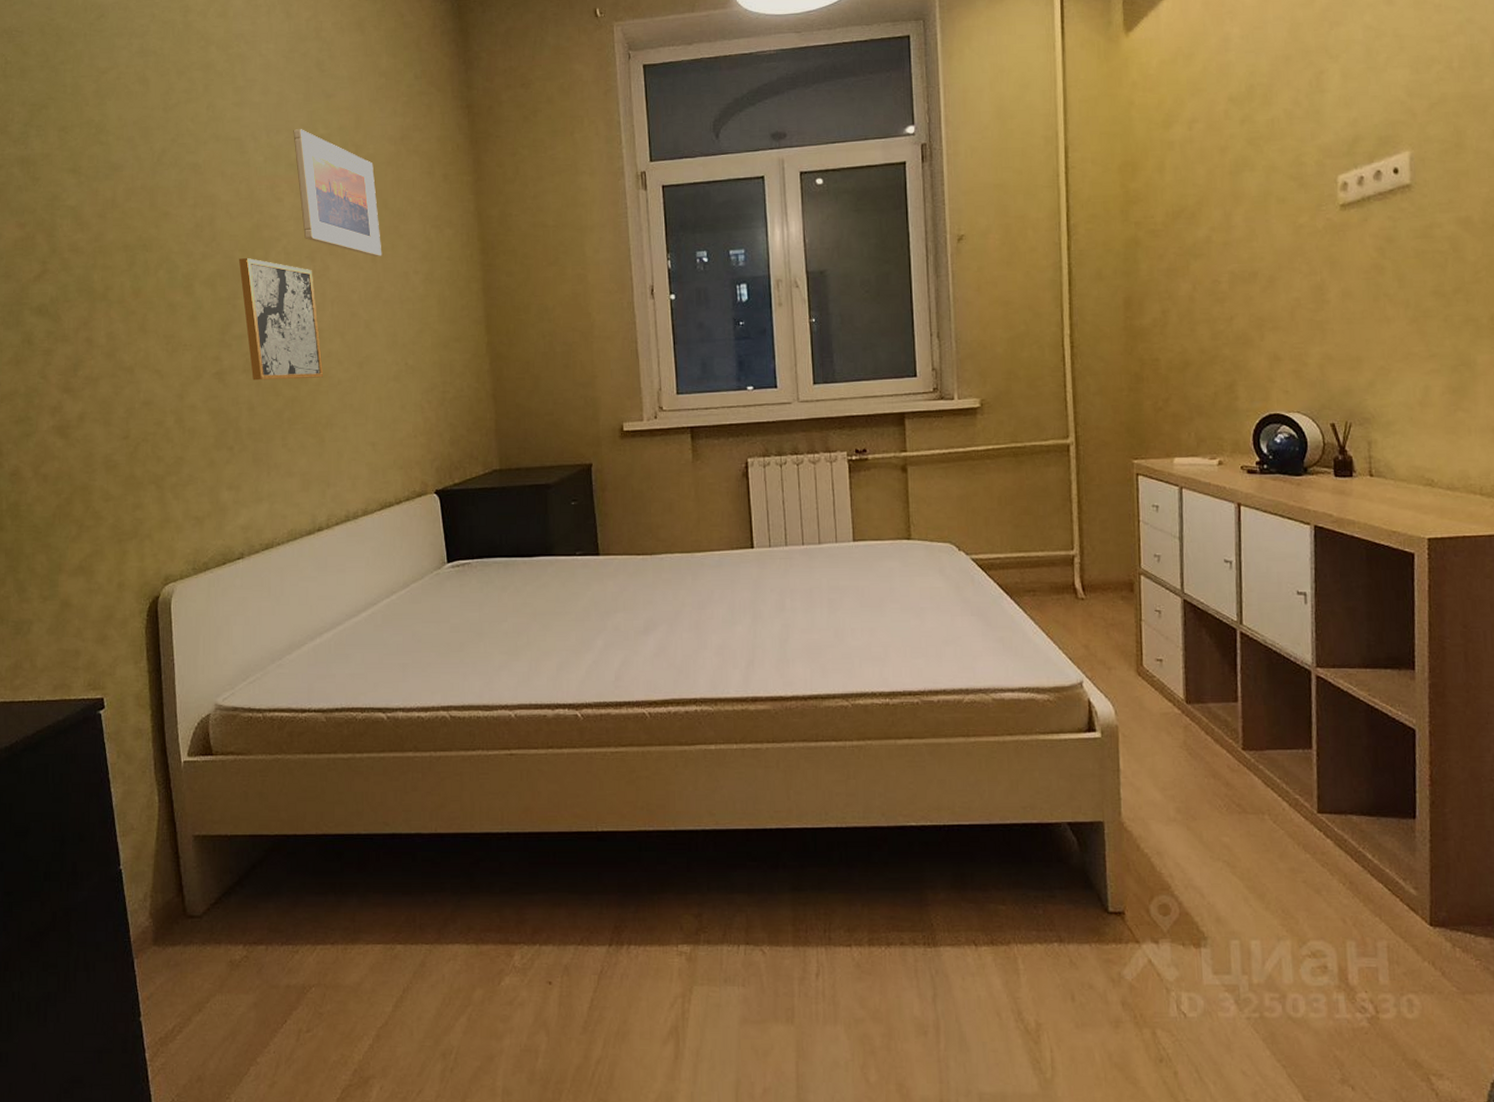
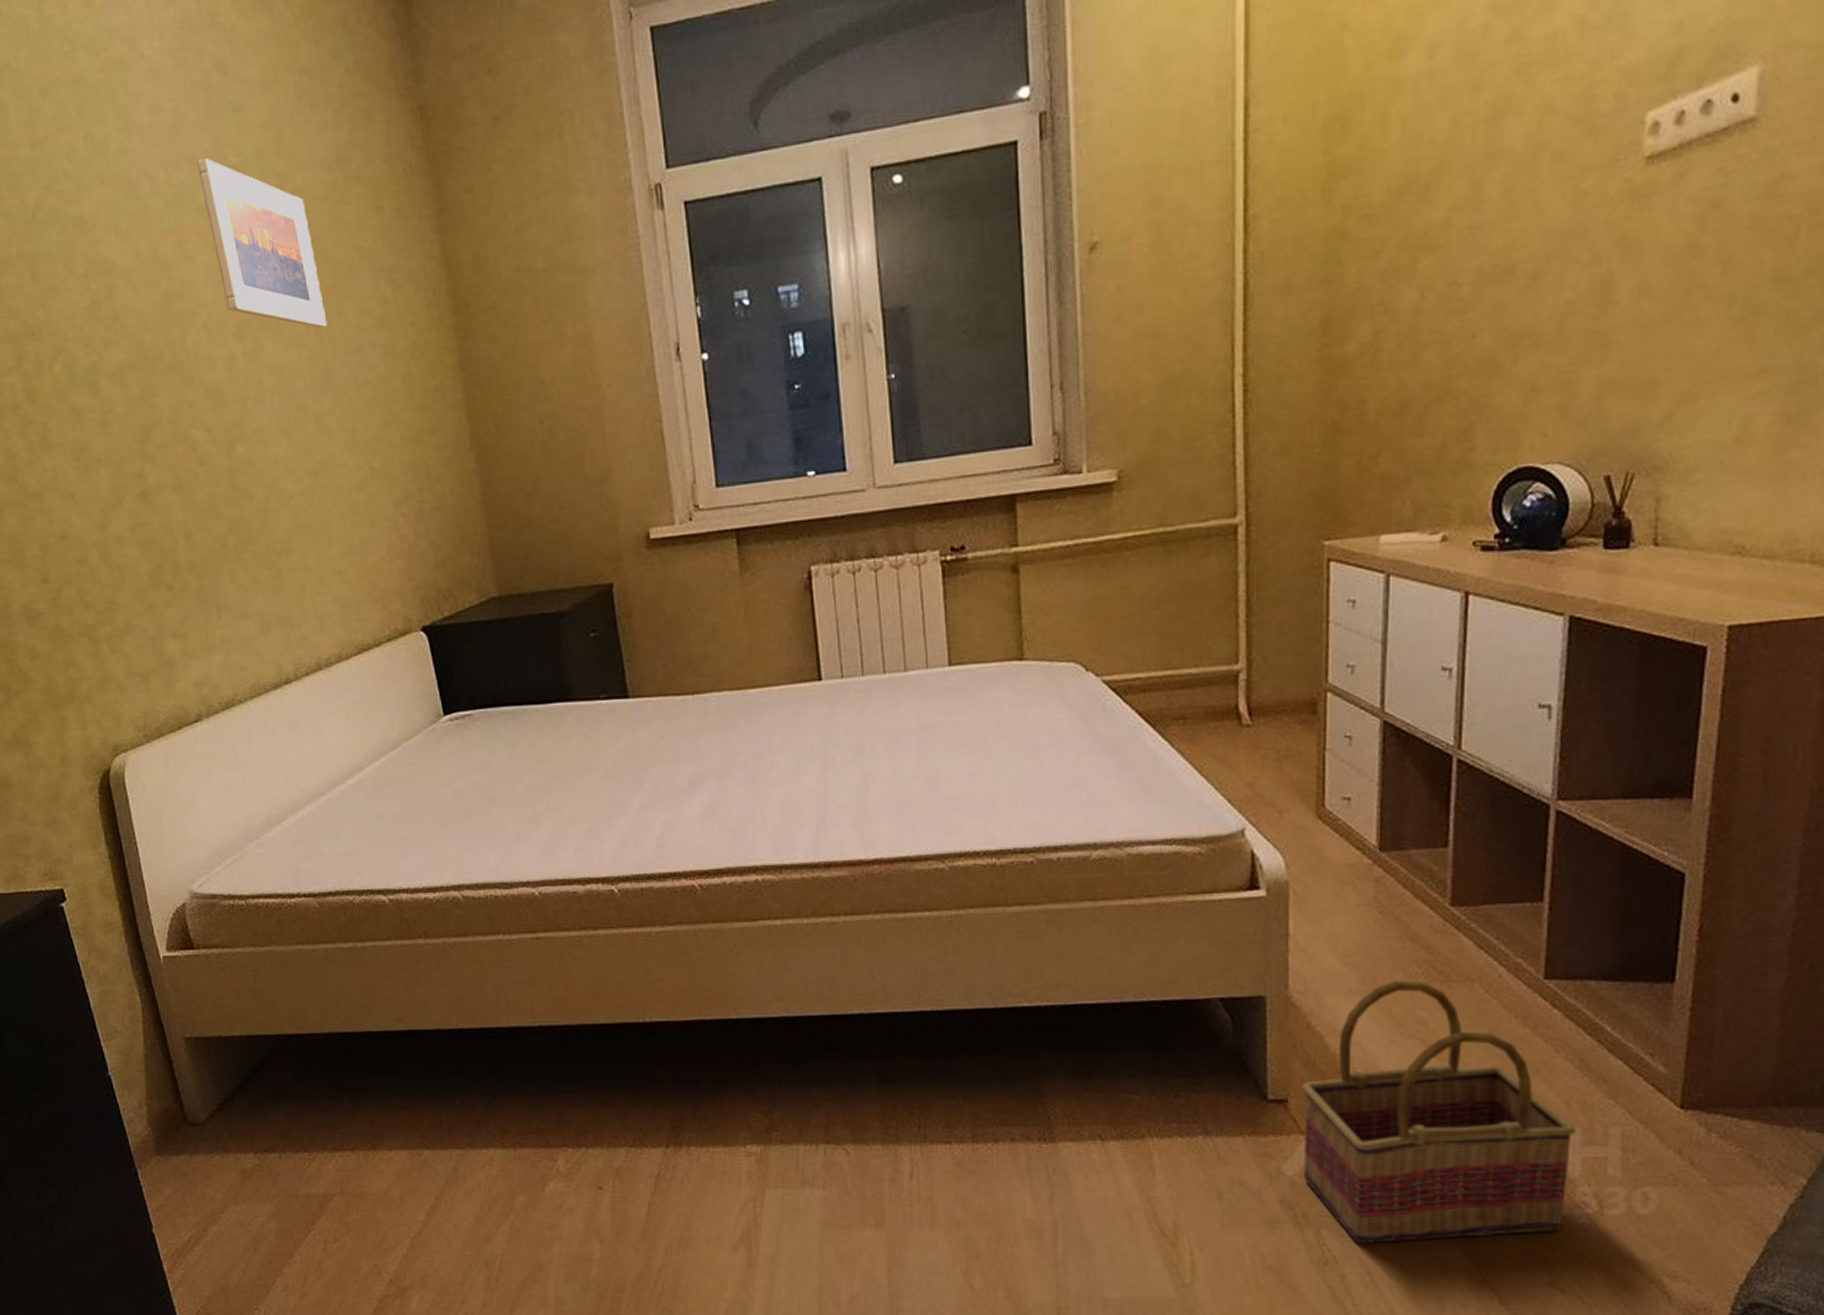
wall art: present [238,258,324,381] -> none [149,341,272,501]
basket: none [1135,811,1352,1042] -> present [1302,980,1576,1243]

